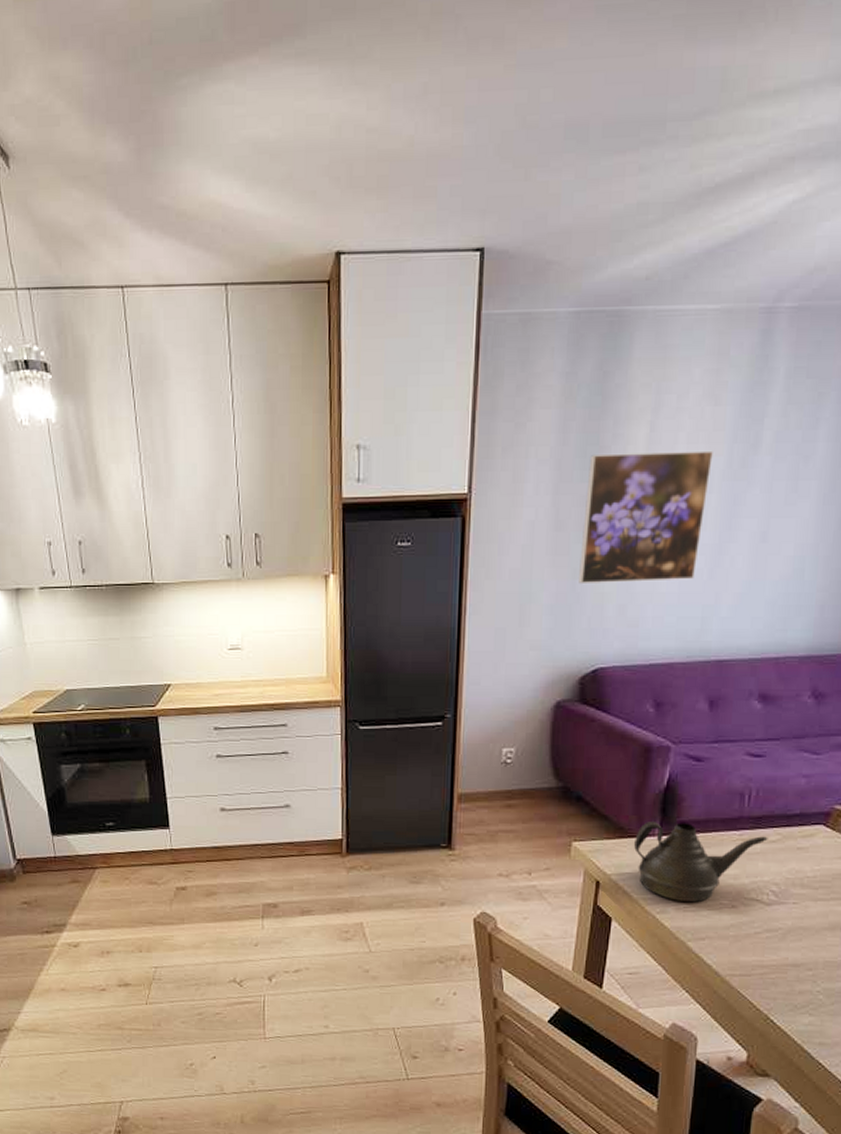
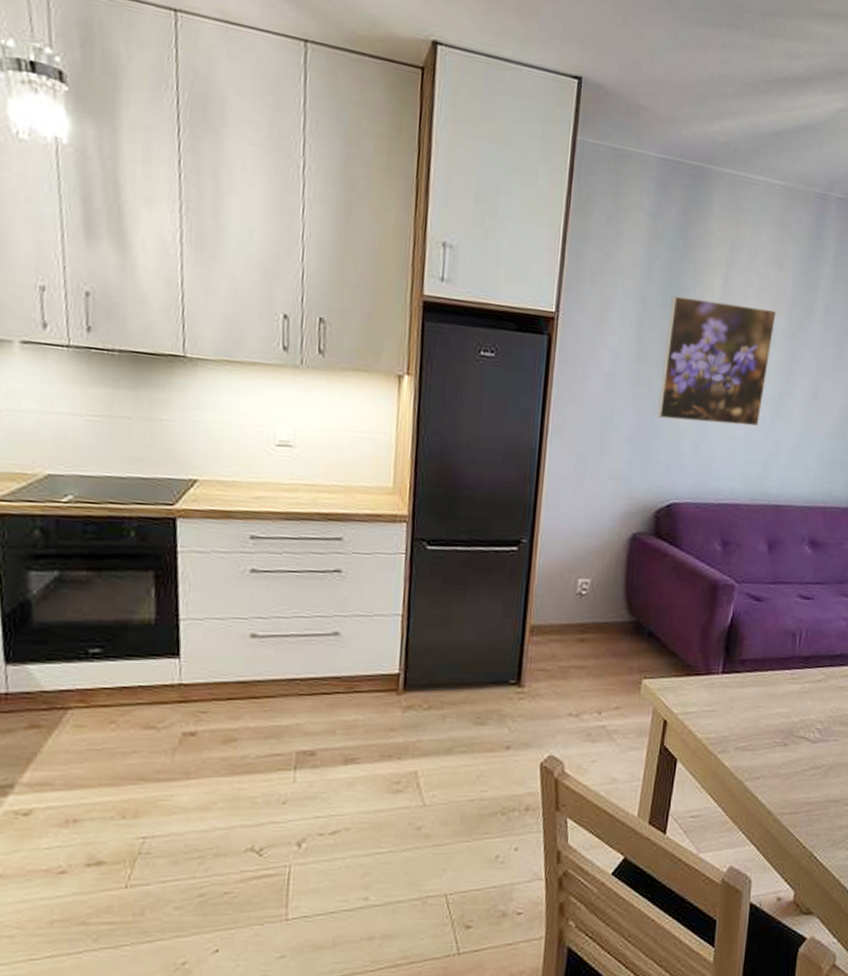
teapot: present [633,822,768,902] -> none [699,659,815,740]

